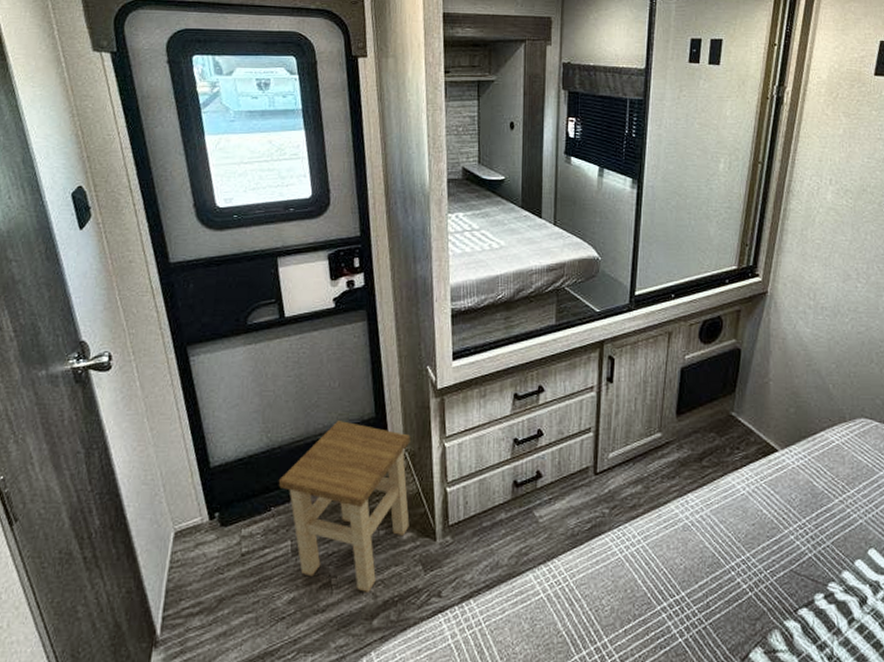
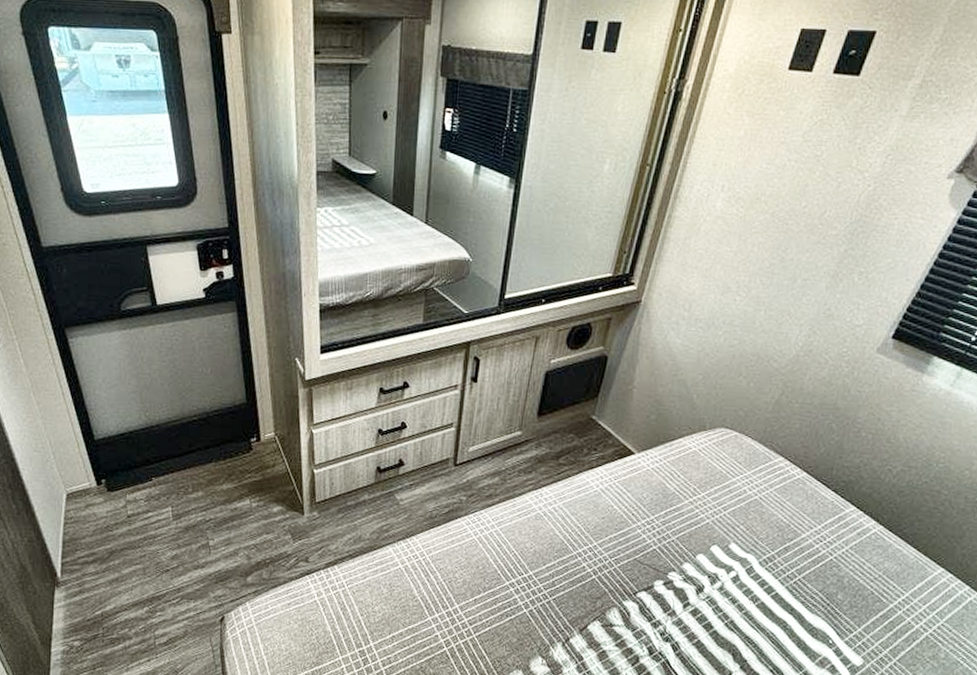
stool: present [278,421,411,592] -> none [157,404,280,554]

